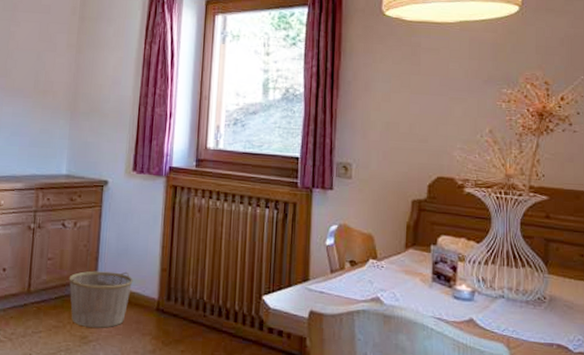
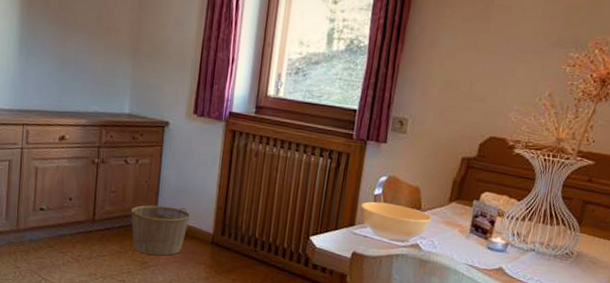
bowl: none [312,253,390,296] -> present [360,202,432,242]

